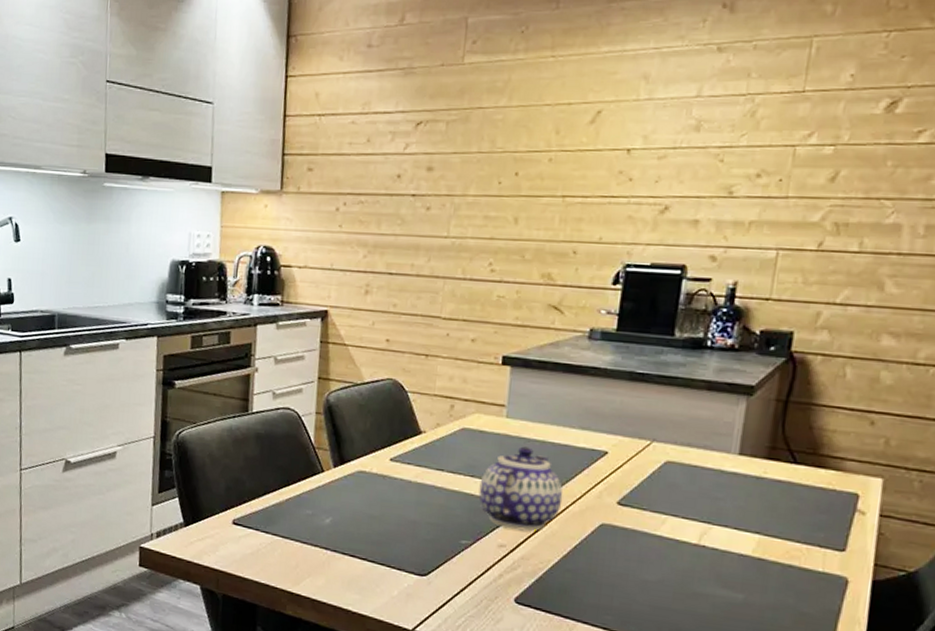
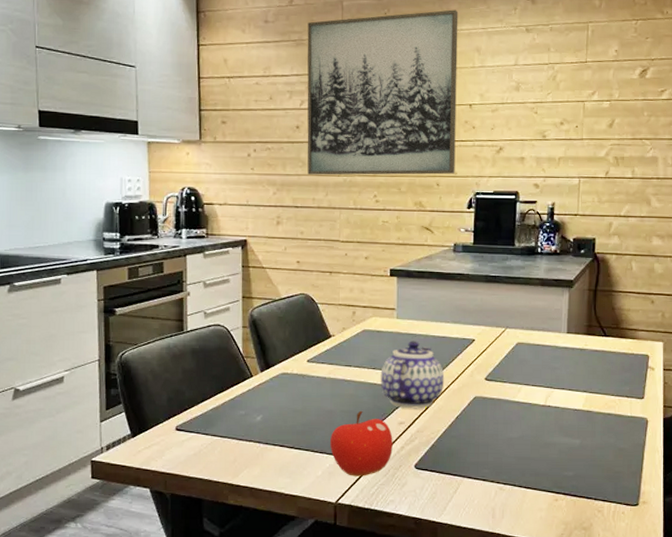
wall art: none [407,24,623,240] -> present [307,9,459,175]
fruit: none [410,525,490,604] -> present [330,410,393,477]

